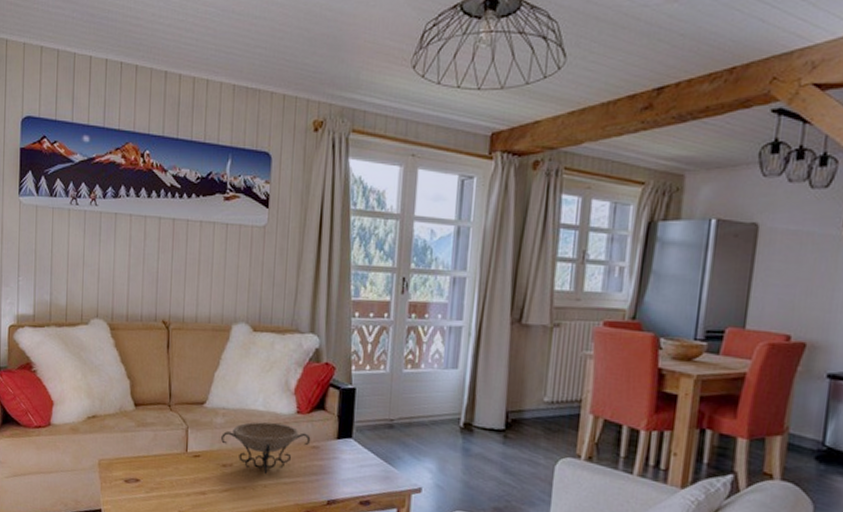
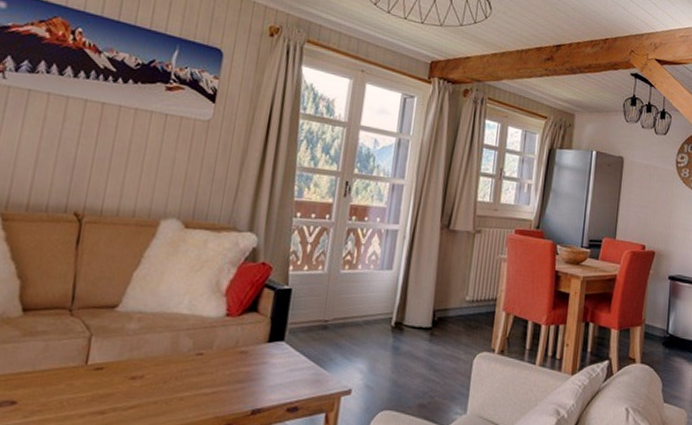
decorative bowl: present [221,421,311,474] -> none [132,326,239,385]

